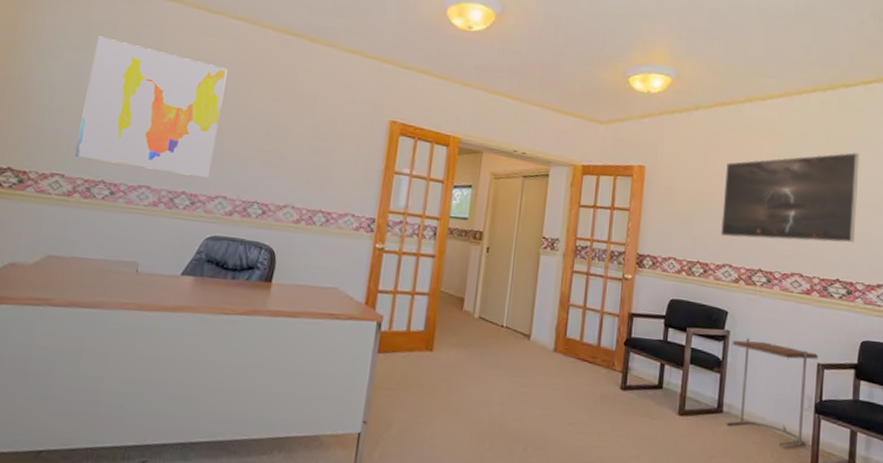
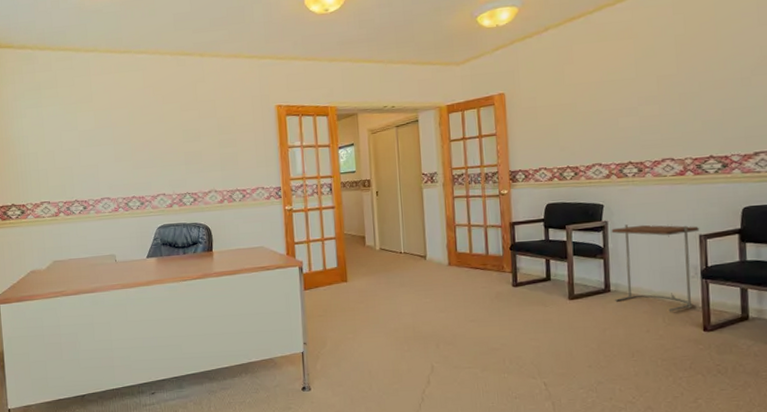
wall art: present [74,36,228,178] -> none [46,92,149,187]
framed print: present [720,152,860,243] -> none [583,32,725,140]

